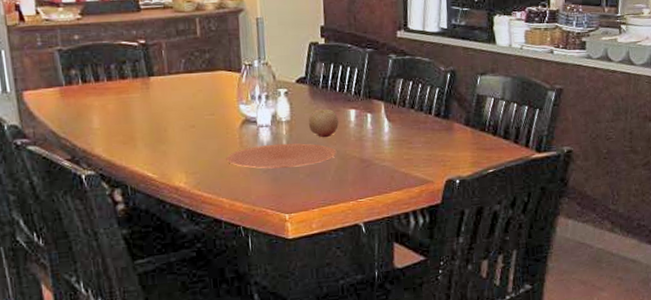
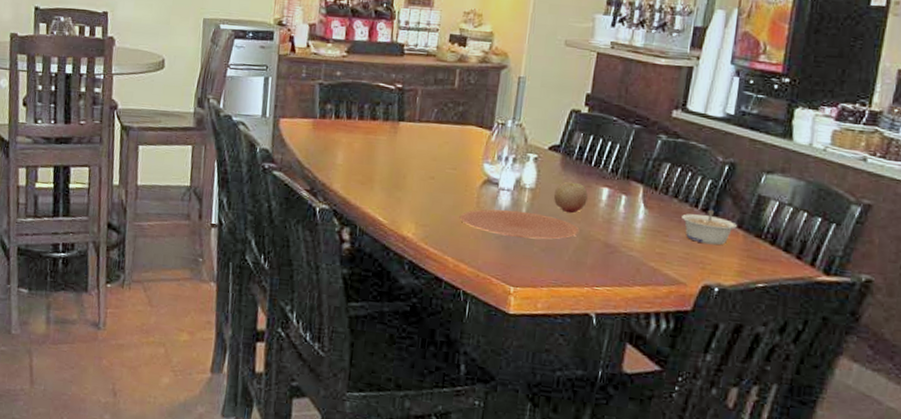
legume: none [420,113,465,145] -> present [682,209,737,245]

